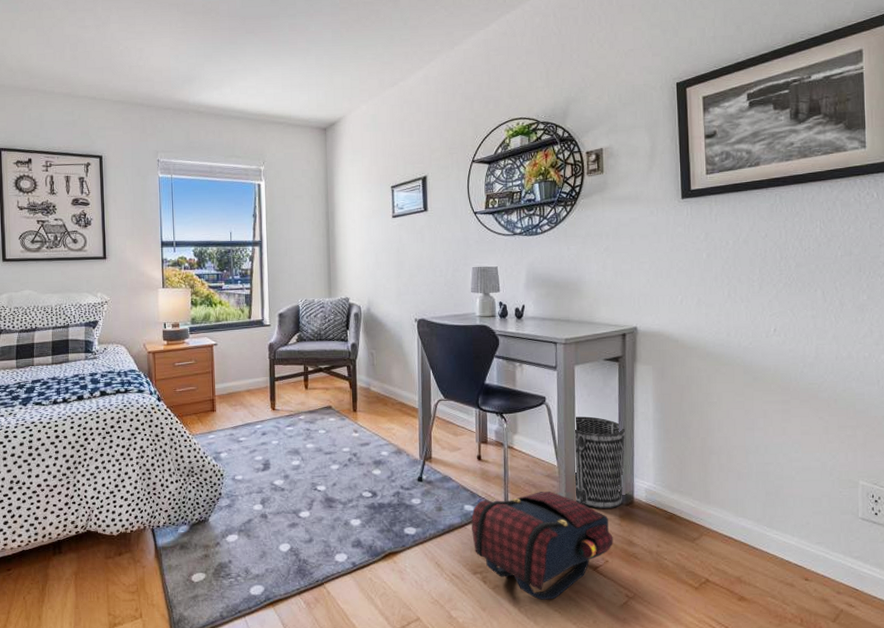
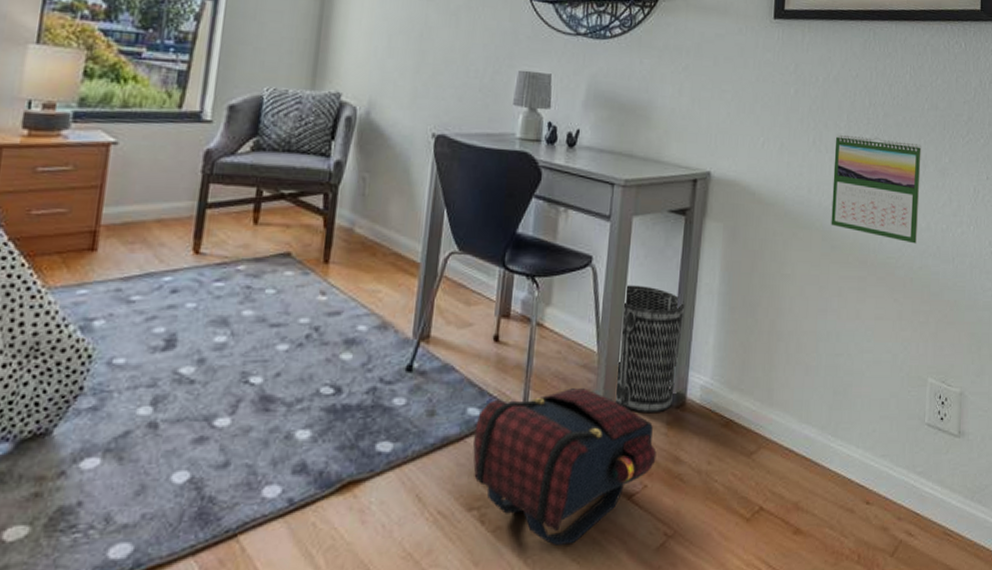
calendar: none [749,285,839,371] -> present [831,134,922,244]

